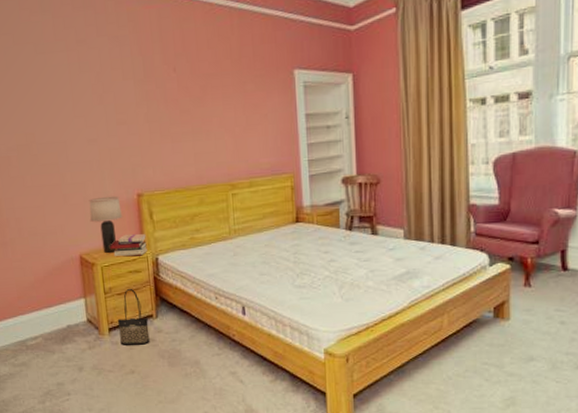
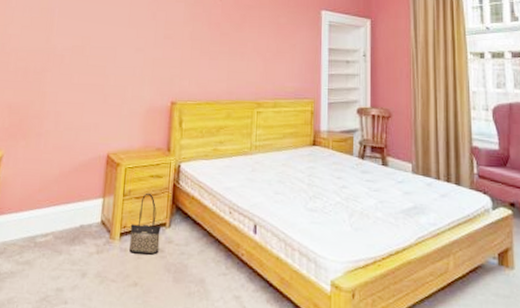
table lamp: present [88,195,122,254] -> none [123,100,155,156]
books: present [110,233,147,257] -> none [137,138,173,162]

